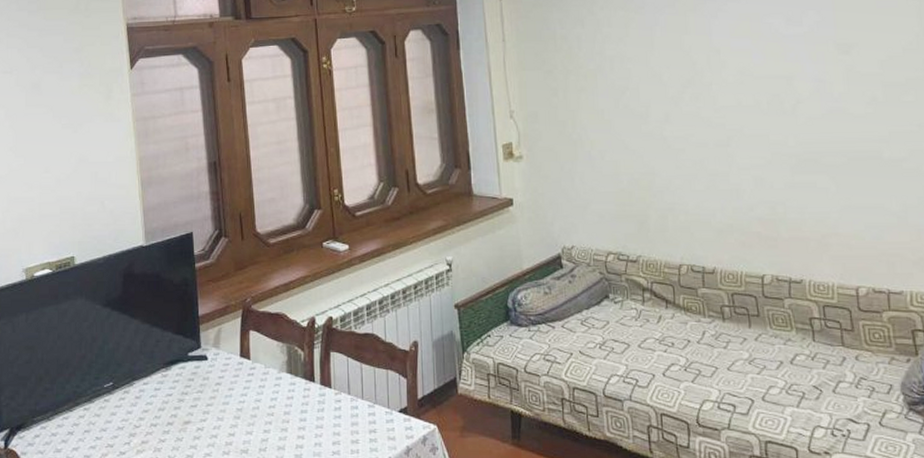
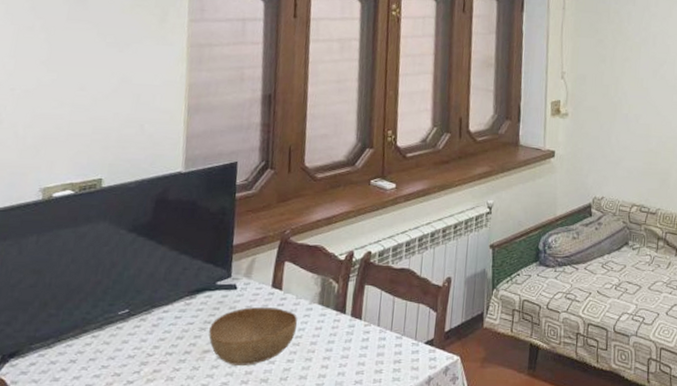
bowl: none [187,378,270,436] -> present [209,307,298,365]

